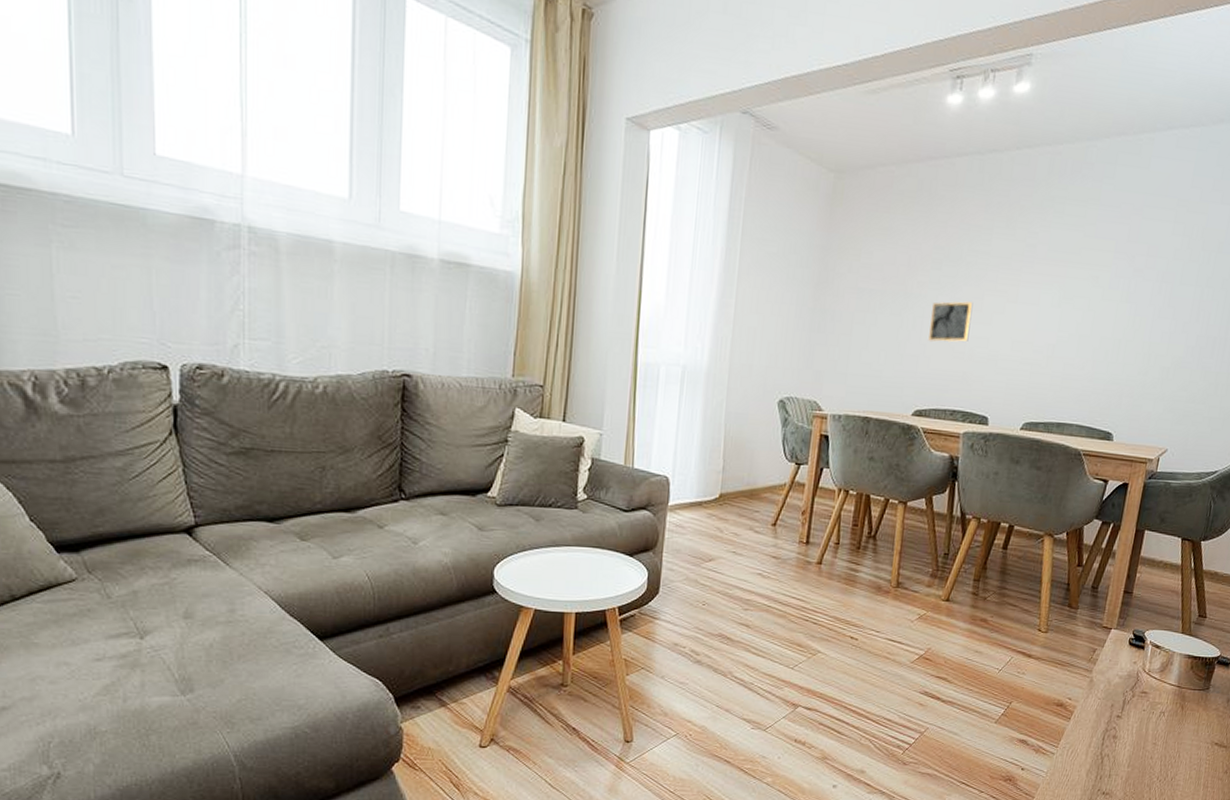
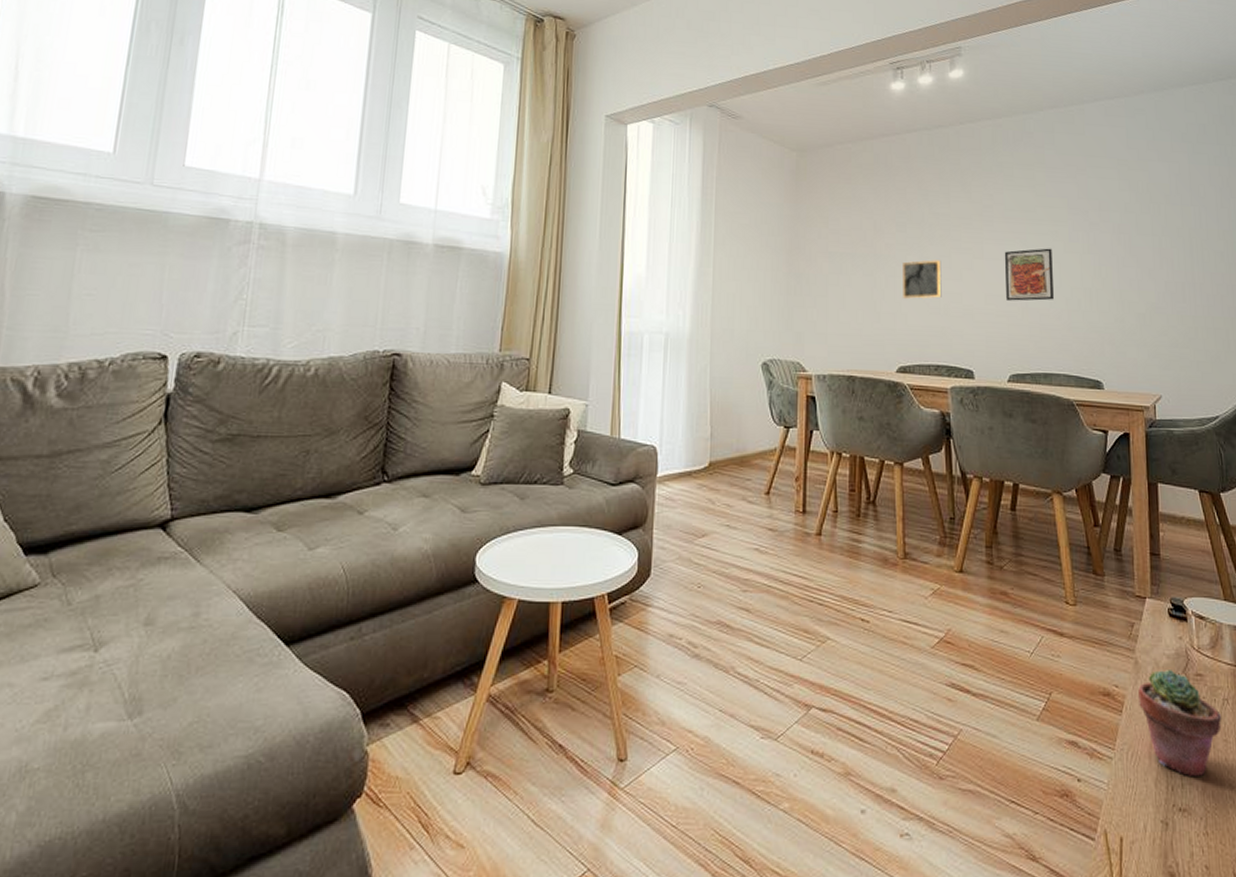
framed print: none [1033,294,1089,350] -> present [1004,248,1055,301]
potted succulent: none [1086,688,1156,770] -> present [1138,670,1222,777]

